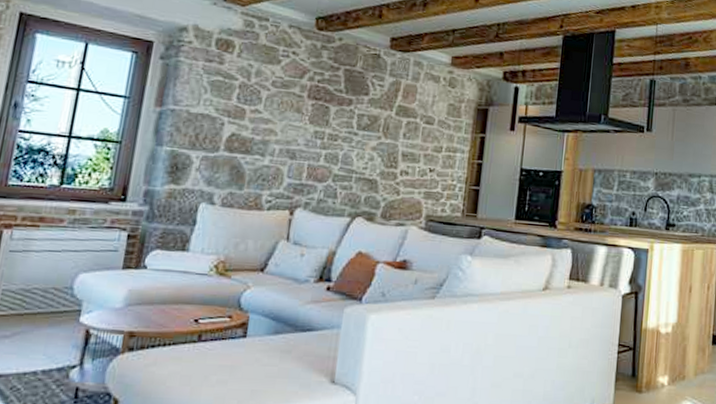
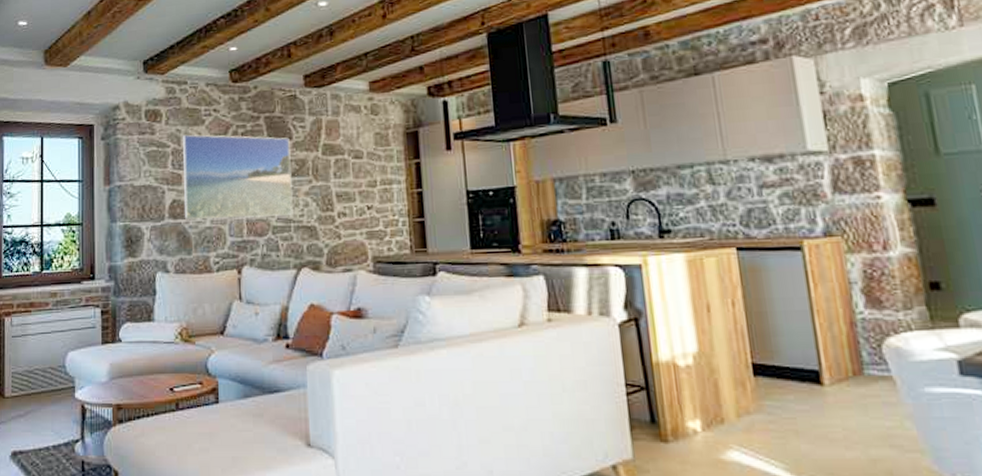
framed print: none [241,70,366,167] -> present [182,134,293,219]

